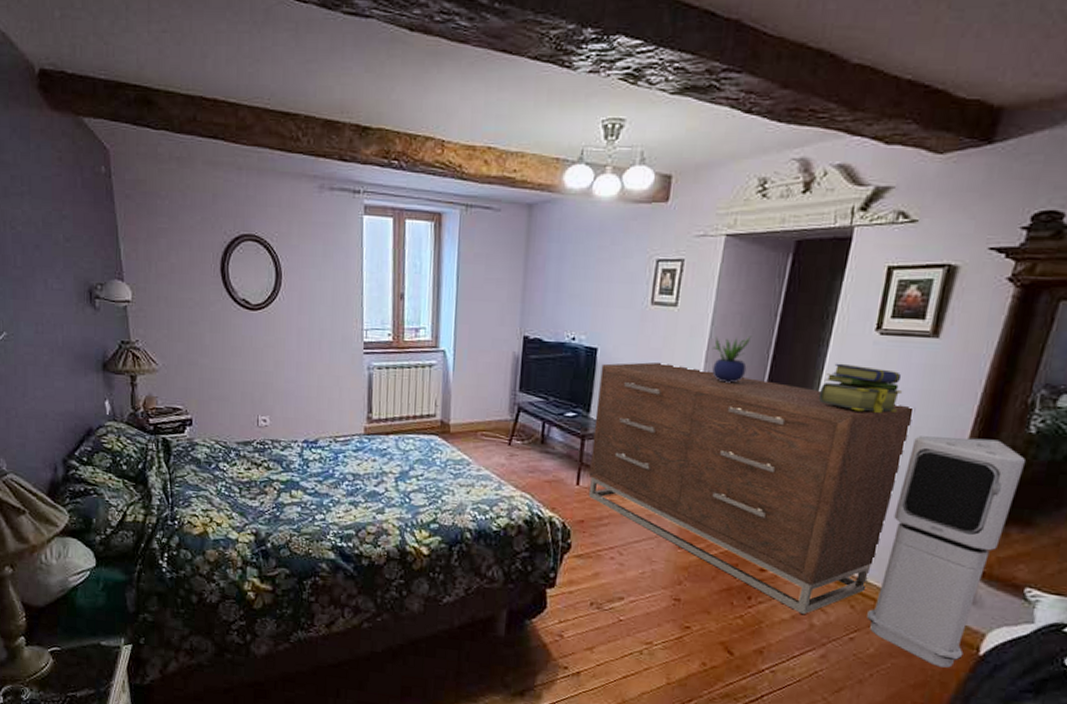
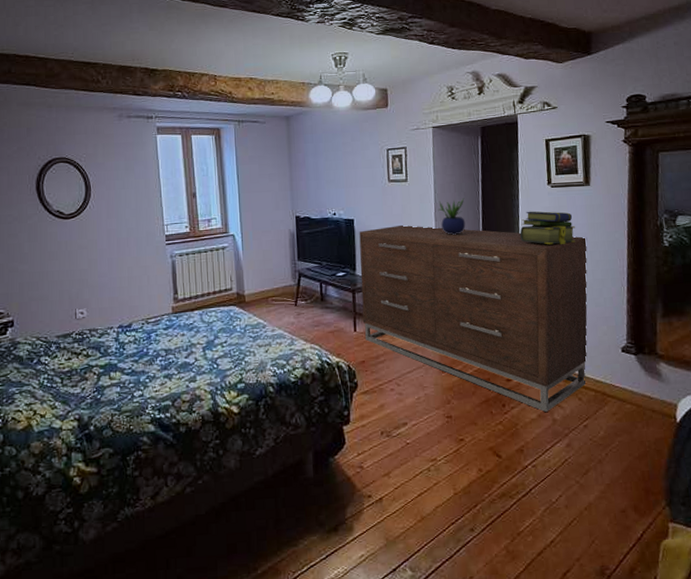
air purifier: present [867,436,1025,668] -> none [591,254,668,438]

